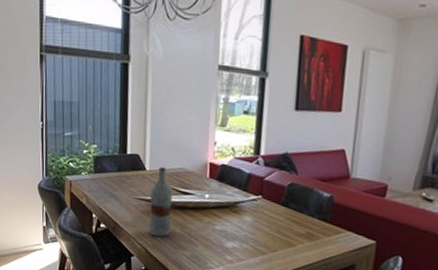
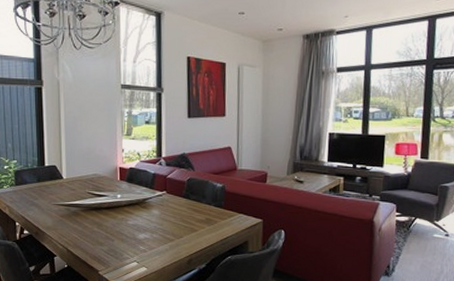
bottle: present [149,166,173,237] -> none [68,174,90,237]

